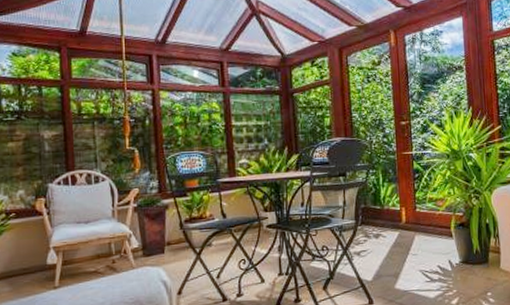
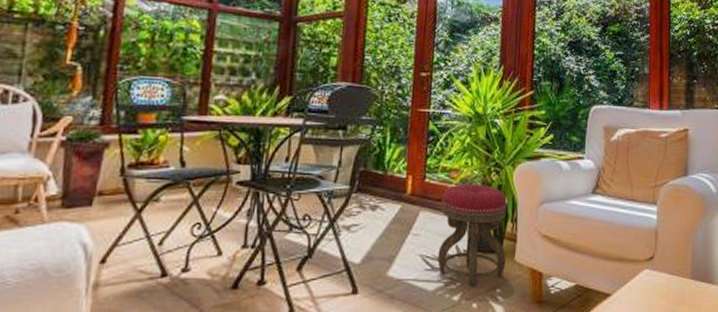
stool: none [432,209,493,293] -> present [437,184,507,288]

